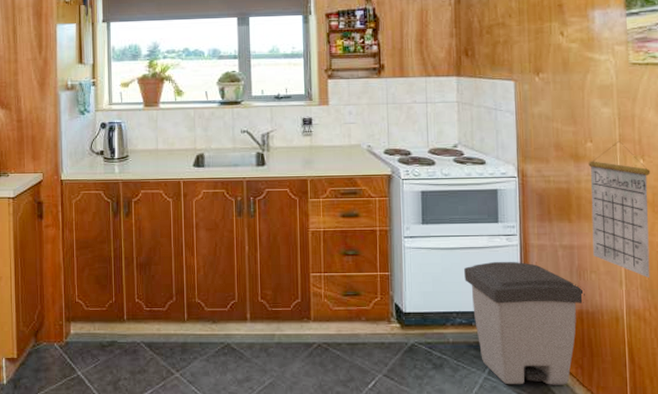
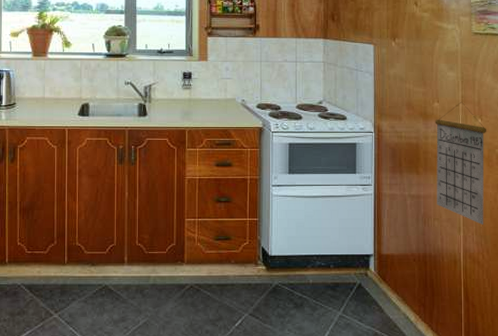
trash can: present [464,261,585,385] -> none [325,209,429,322]

